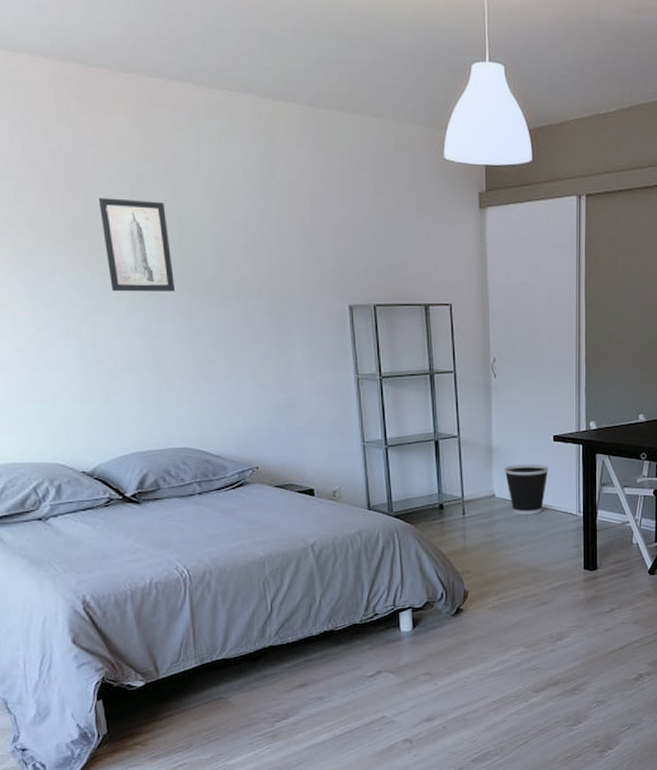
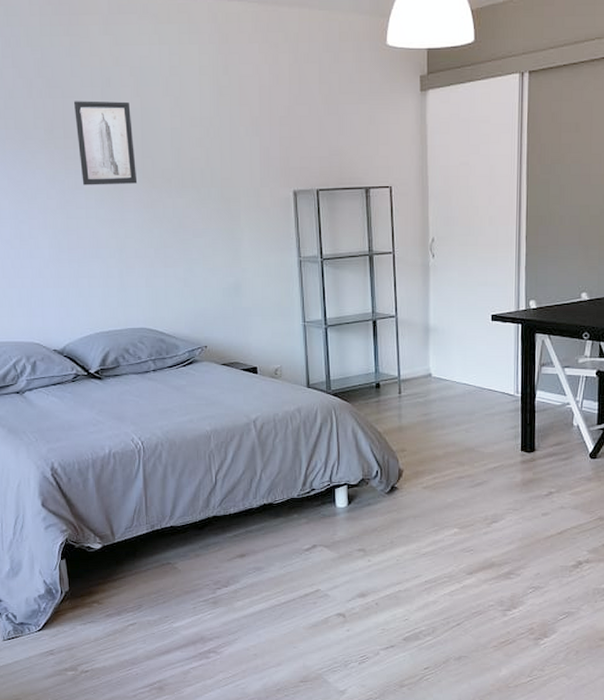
wastebasket: present [504,464,549,515] -> none [441,343,486,394]

